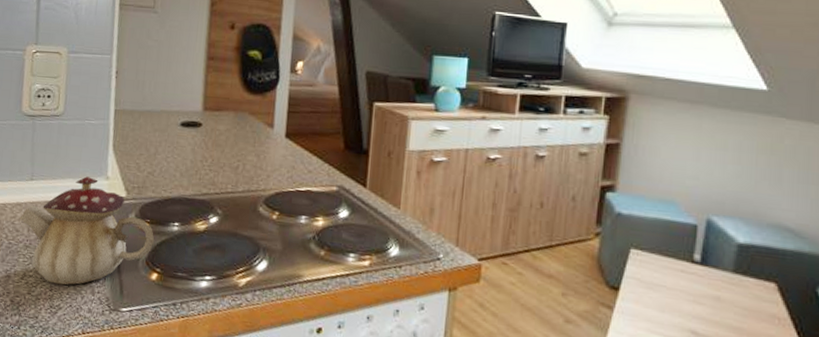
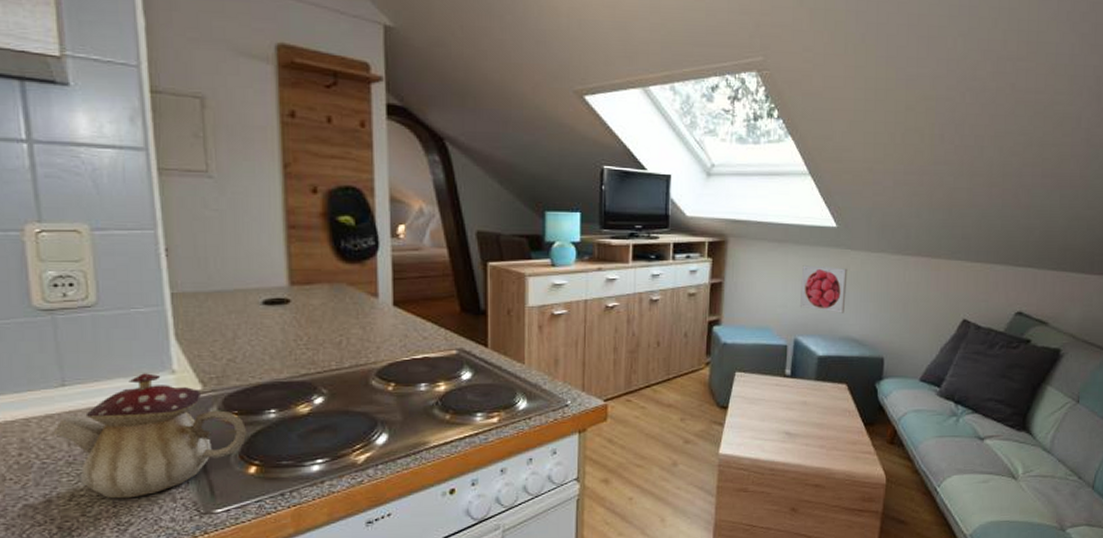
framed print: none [715,132,781,195] -> present [799,265,848,313]

